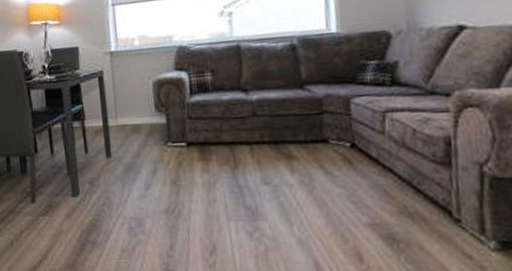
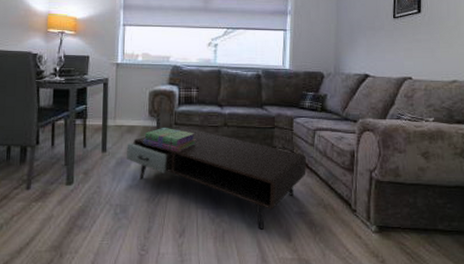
coffee table: none [134,121,377,247] -> present [127,127,306,230]
stack of books: none [152,123,218,153] -> present [143,127,196,152]

